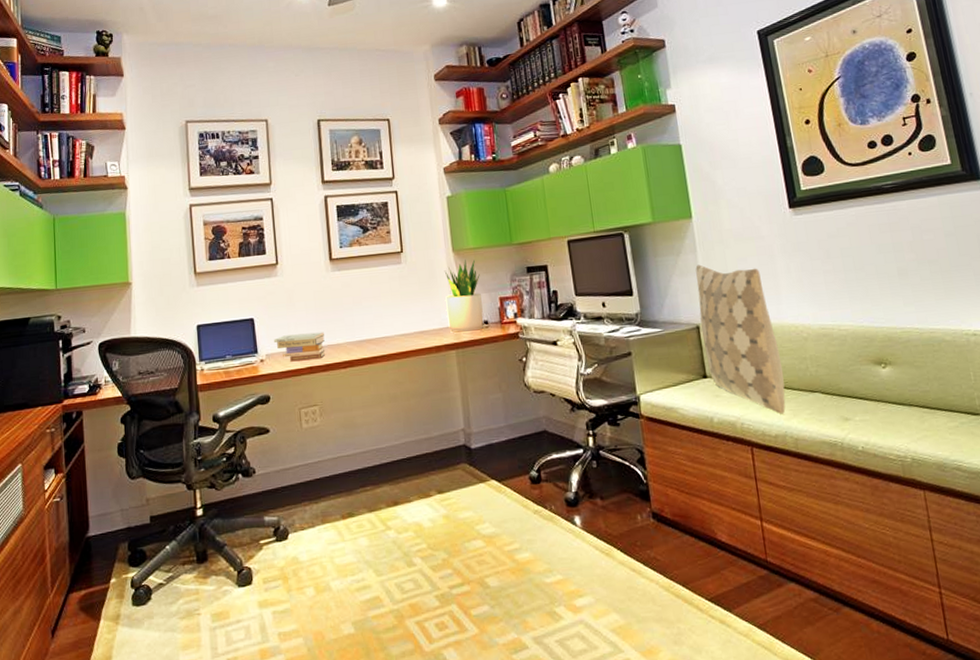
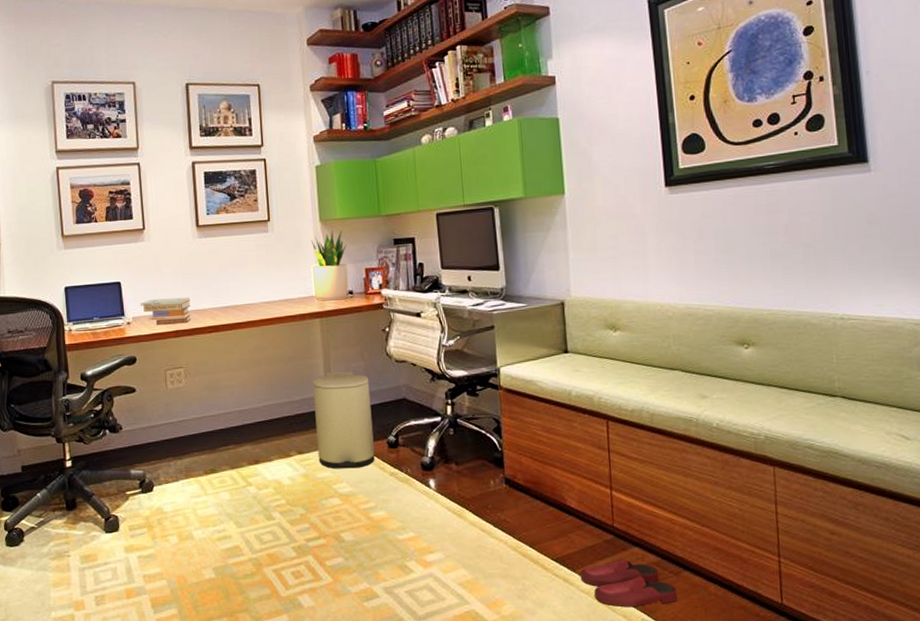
pedal bin: none [451,404,518,508] -> present [313,372,375,469]
pillow: present [695,264,786,414] -> none [564,241,646,390]
slippers: none [736,595,839,650] -> present [580,558,677,608]

